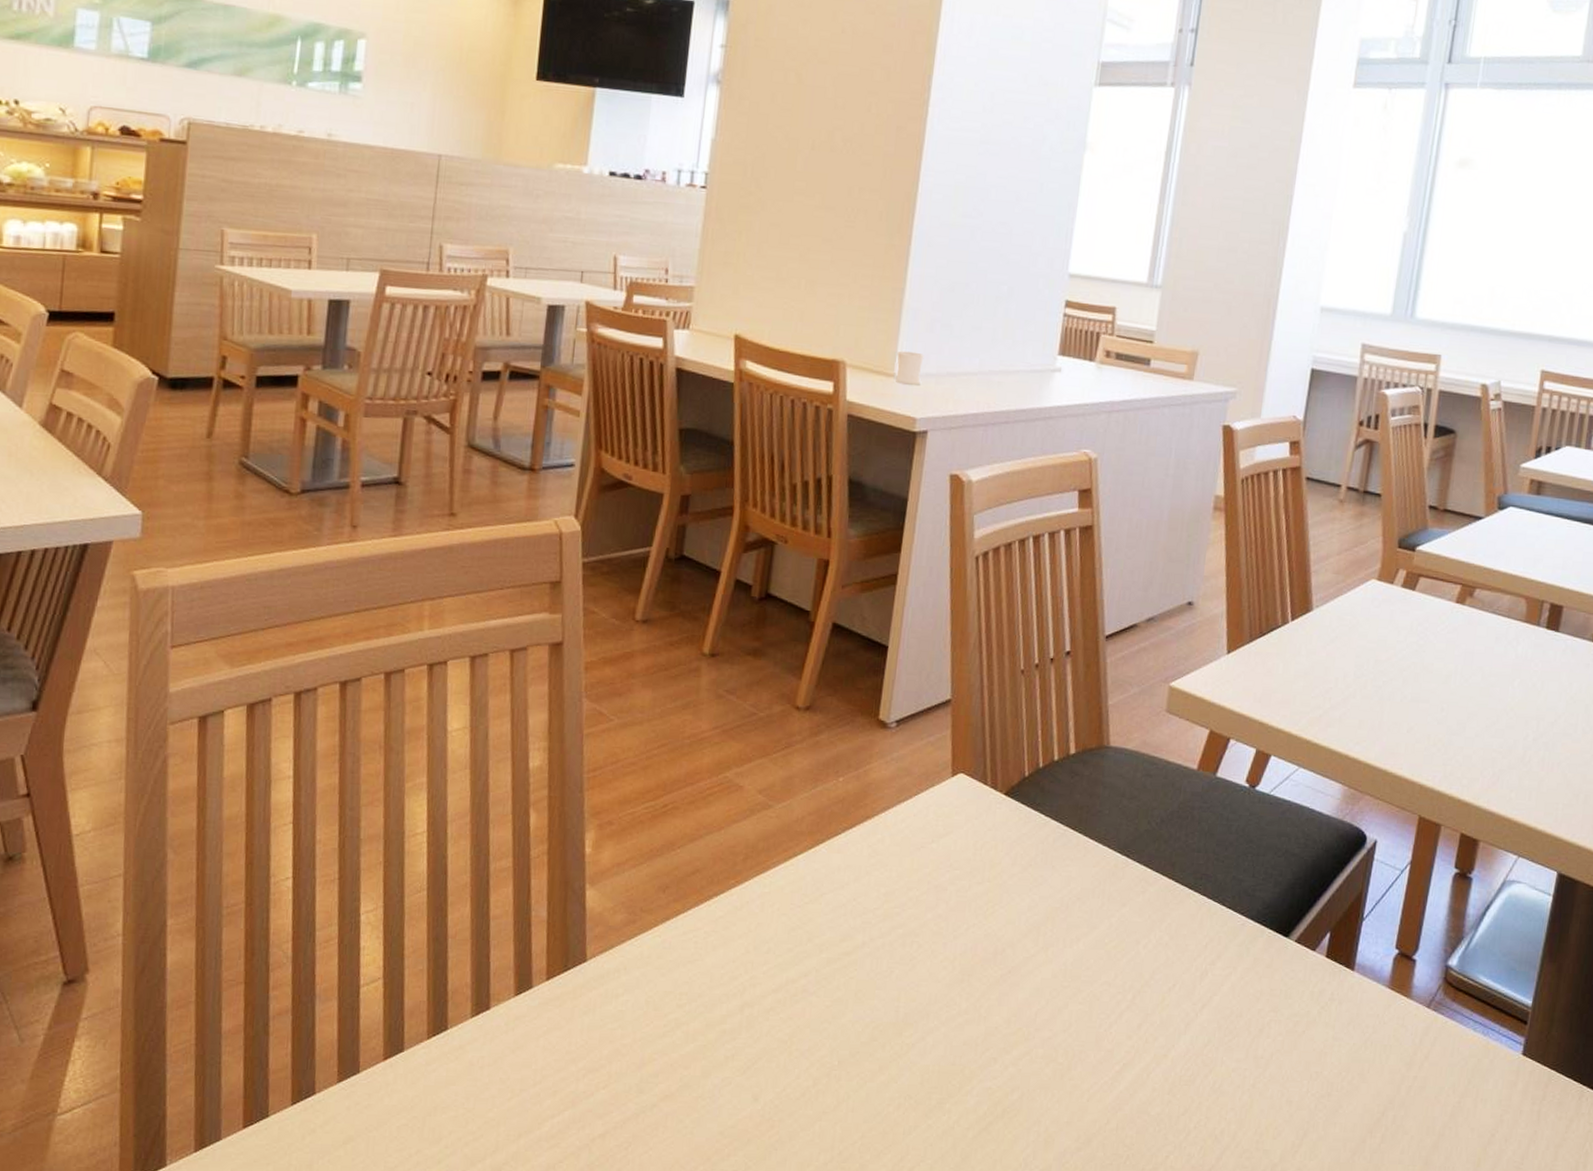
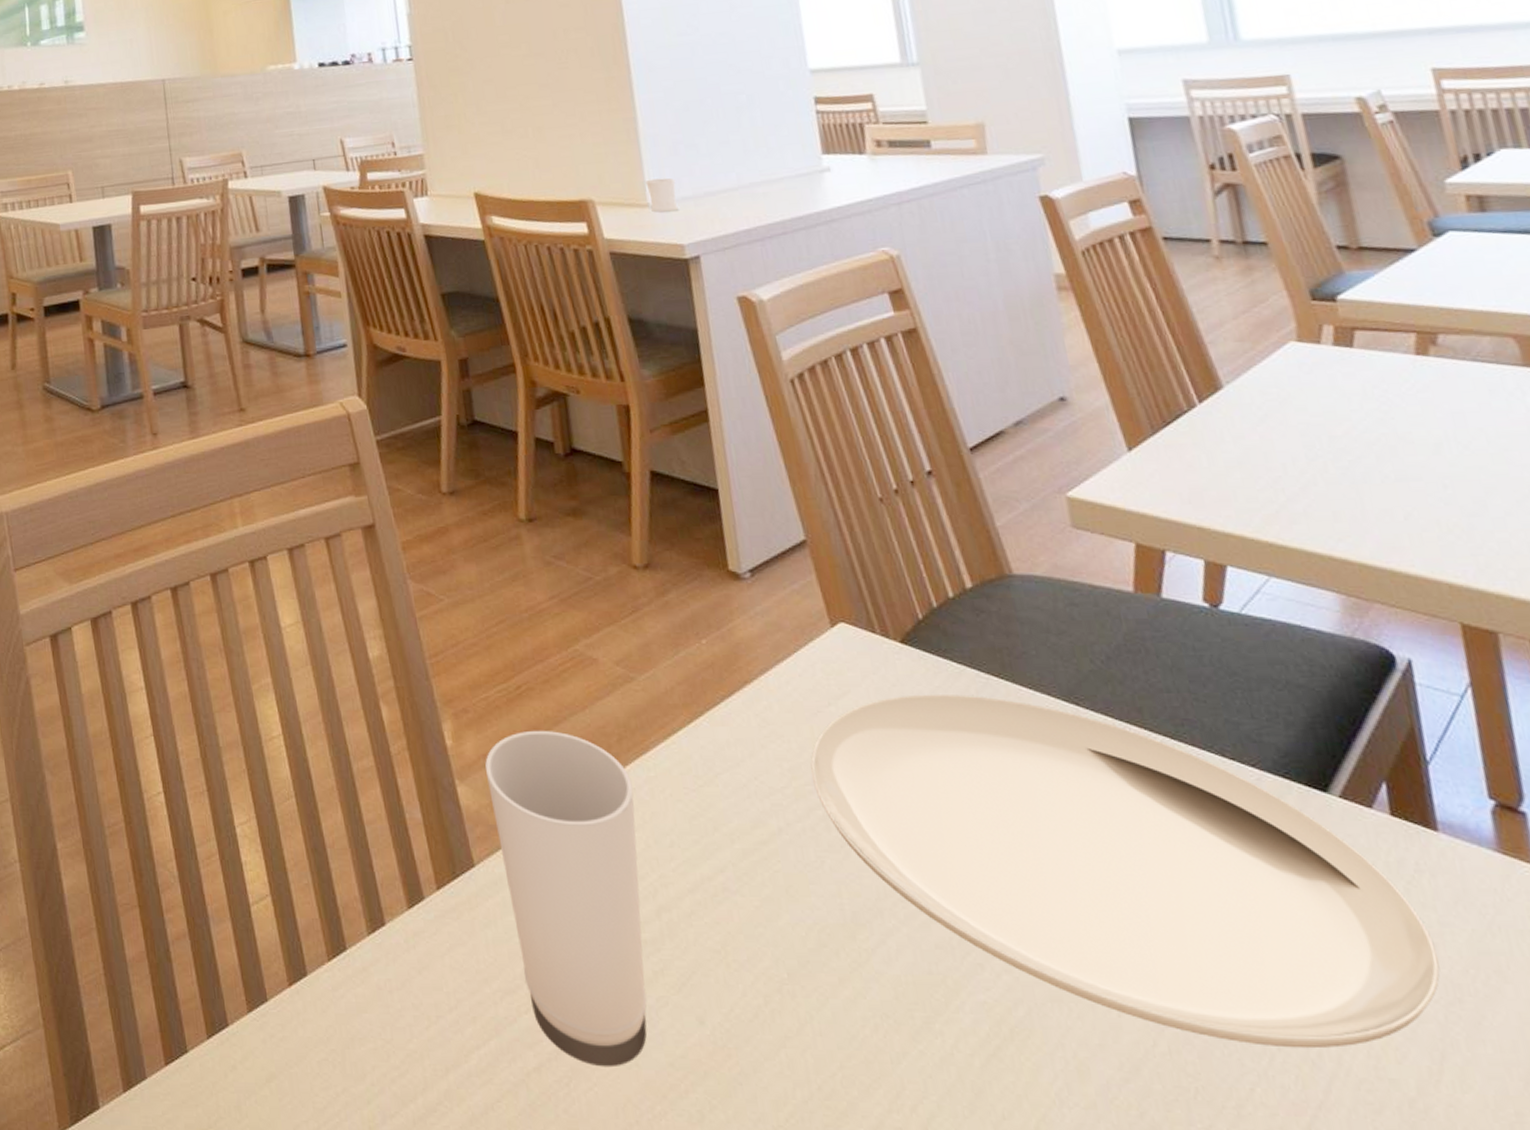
cup: none [610,845,747,1135] -> present [484,730,647,1068]
plate: none [901,838,1325,1127] -> present [810,693,1440,1049]

